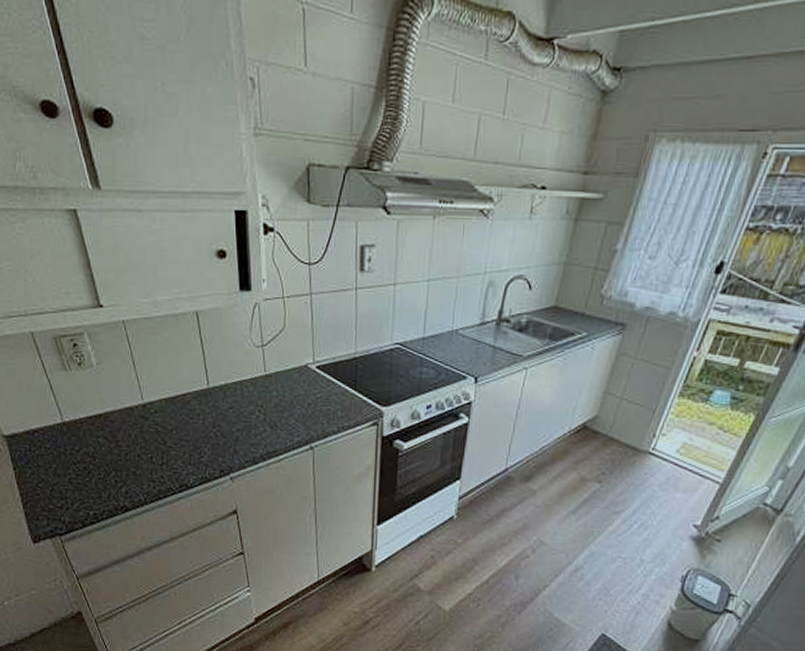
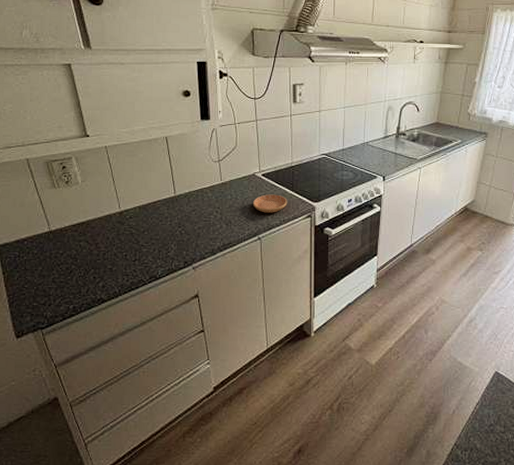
saucer: none [305,392,348,417] -> present [253,194,288,213]

